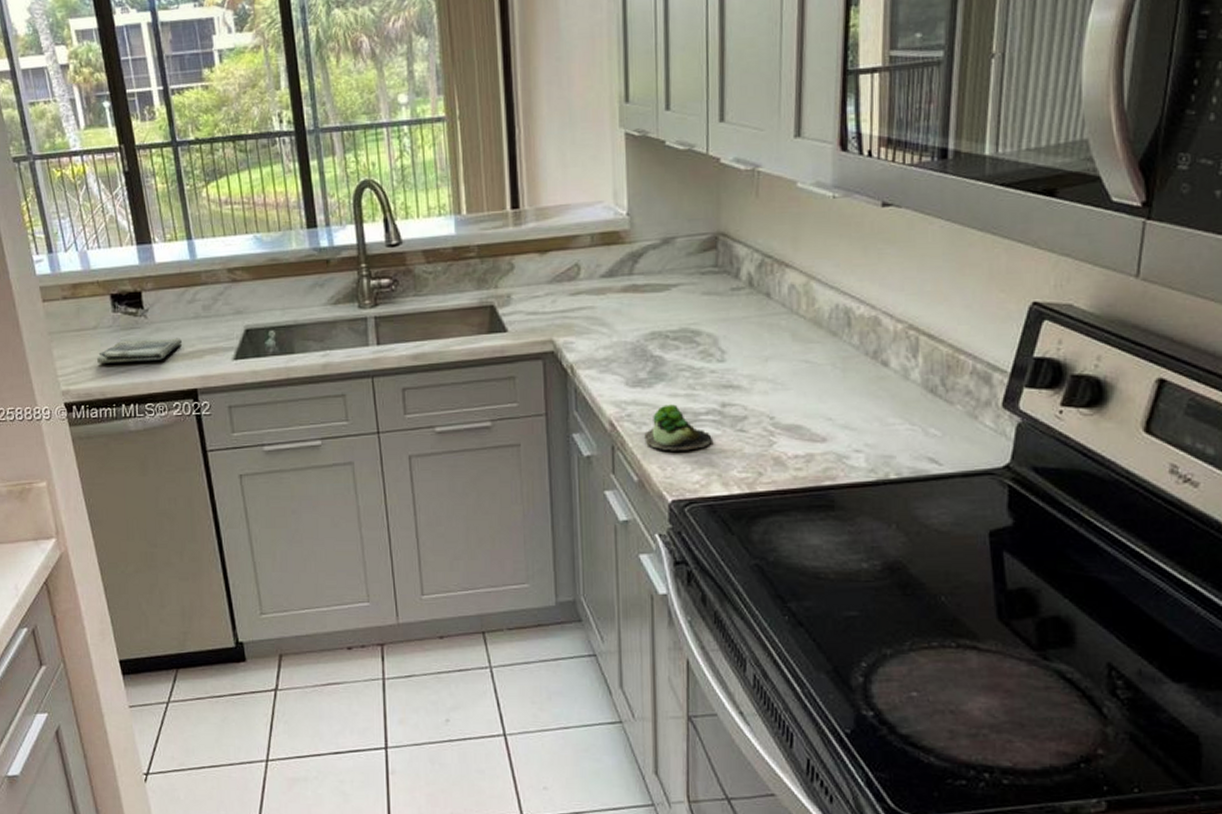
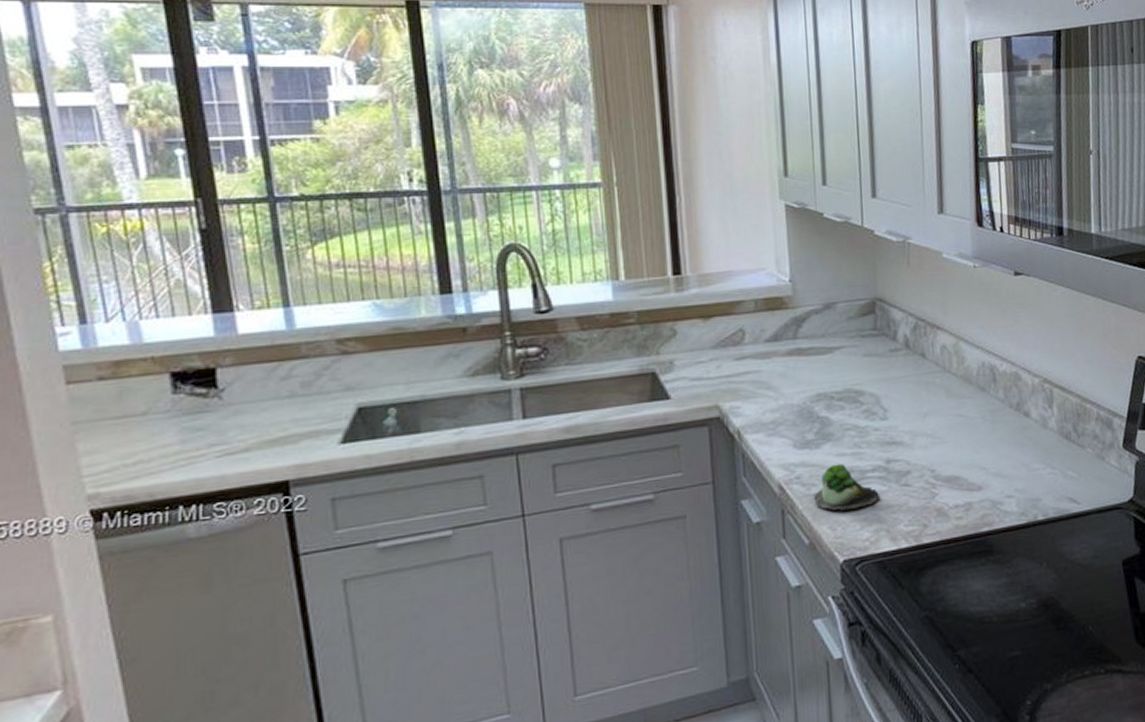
dish towel: present [97,338,182,364] -> none [145,421,270,458]

